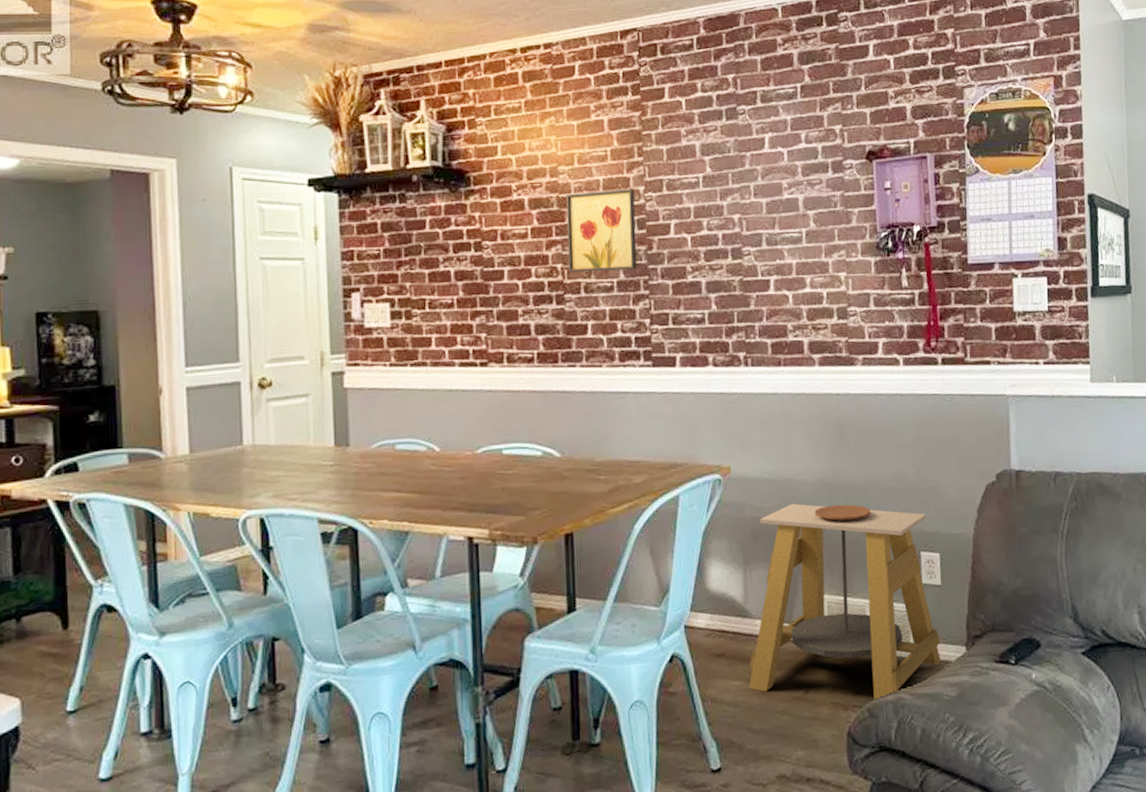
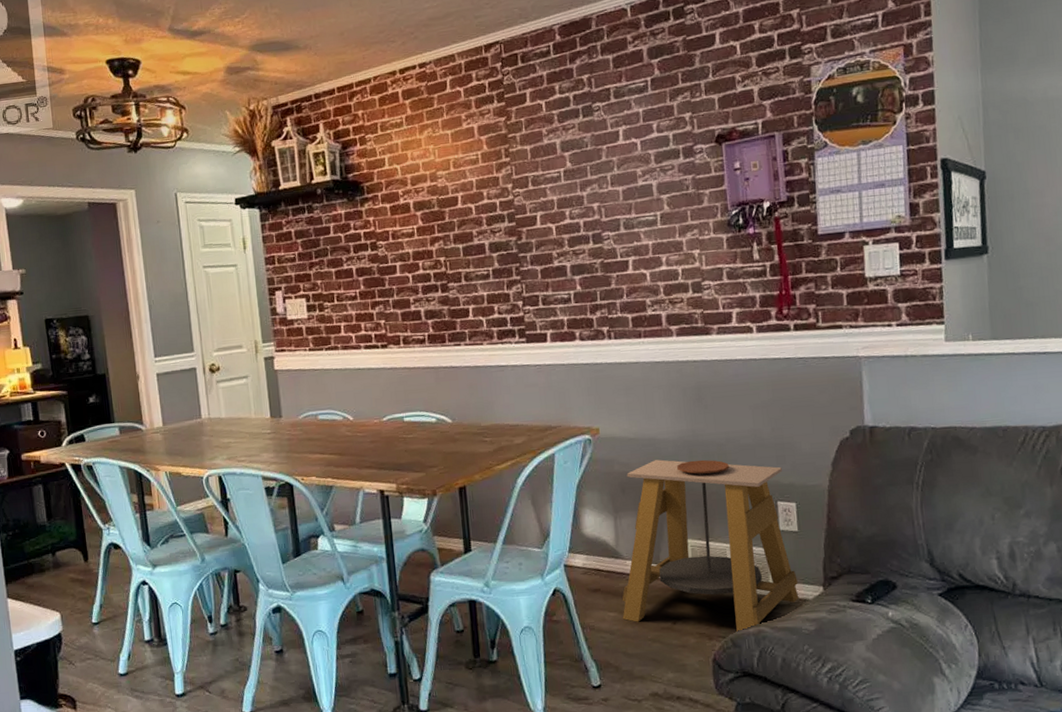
wall art: present [565,189,637,273] -> none [444,186,509,264]

